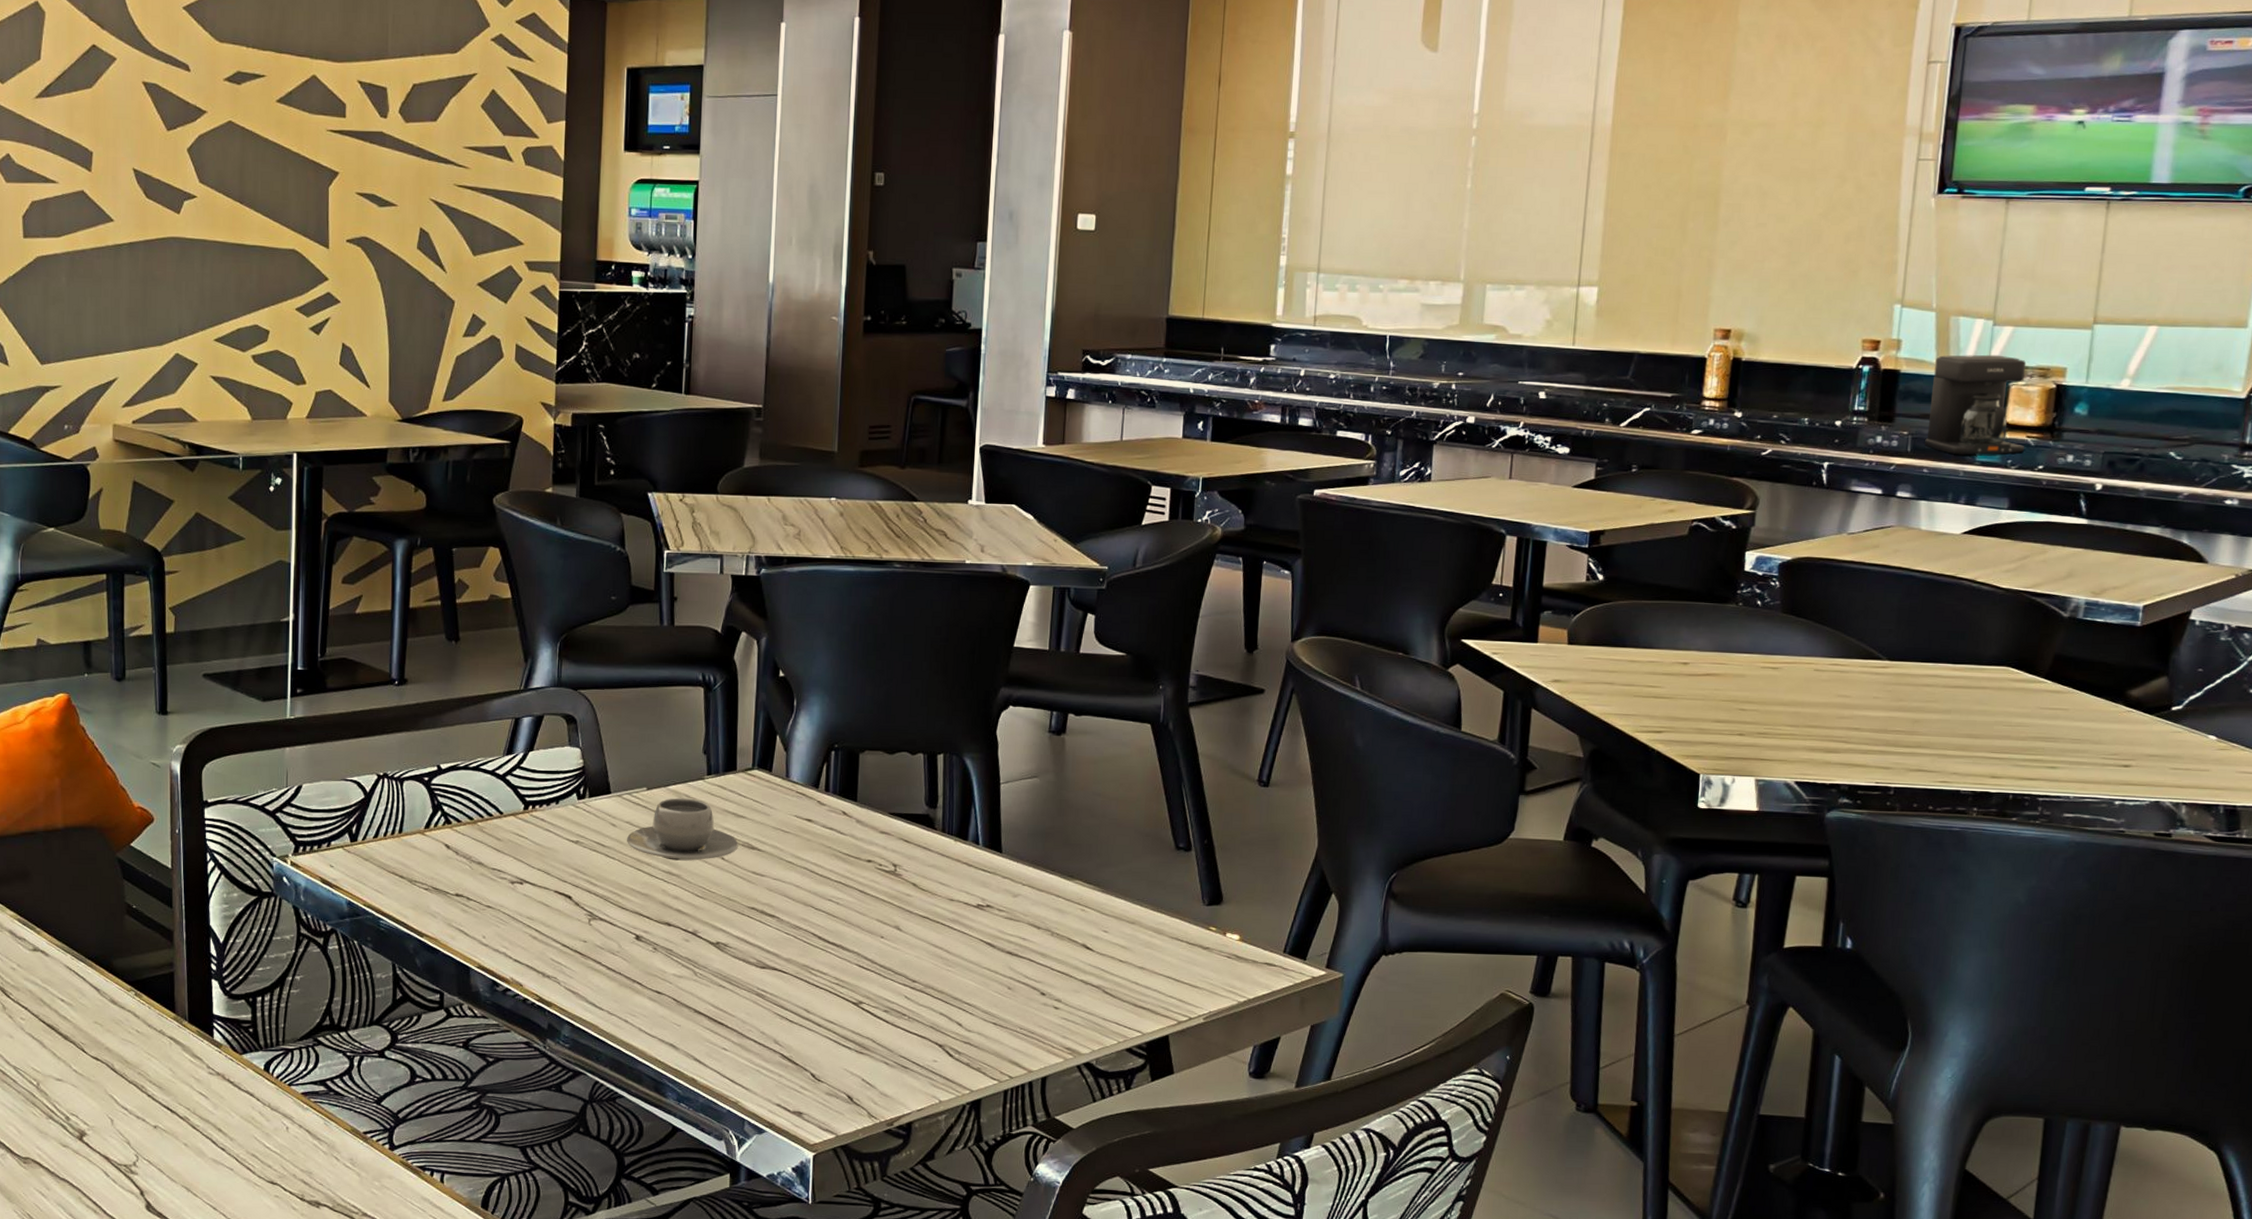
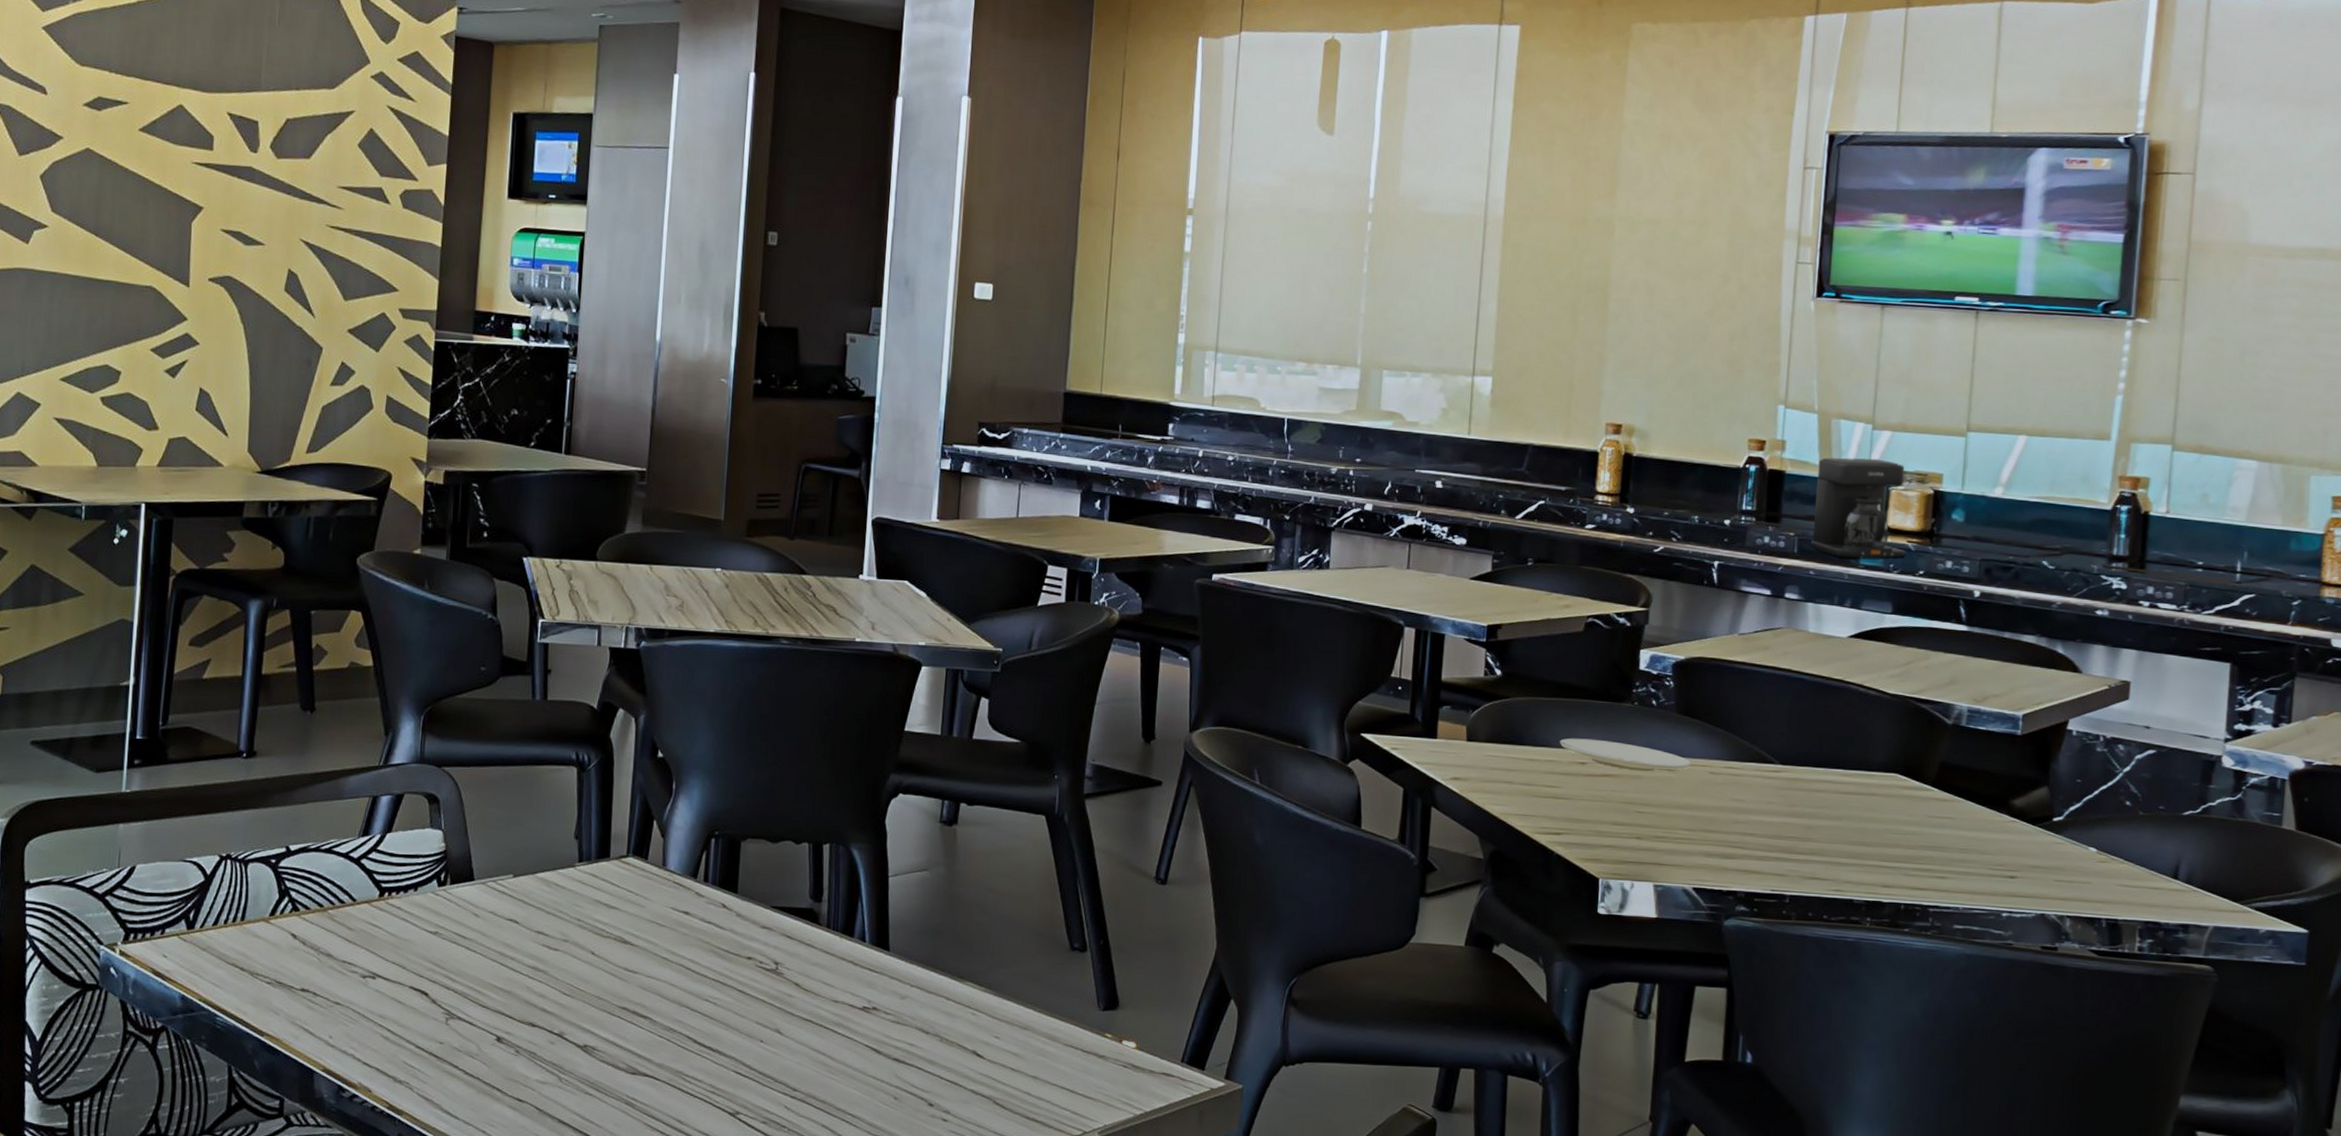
teacup: present [626,798,739,861] -> none [489,886,610,956]
plate: none [1661,639,1797,670] -> present [1559,738,1692,772]

